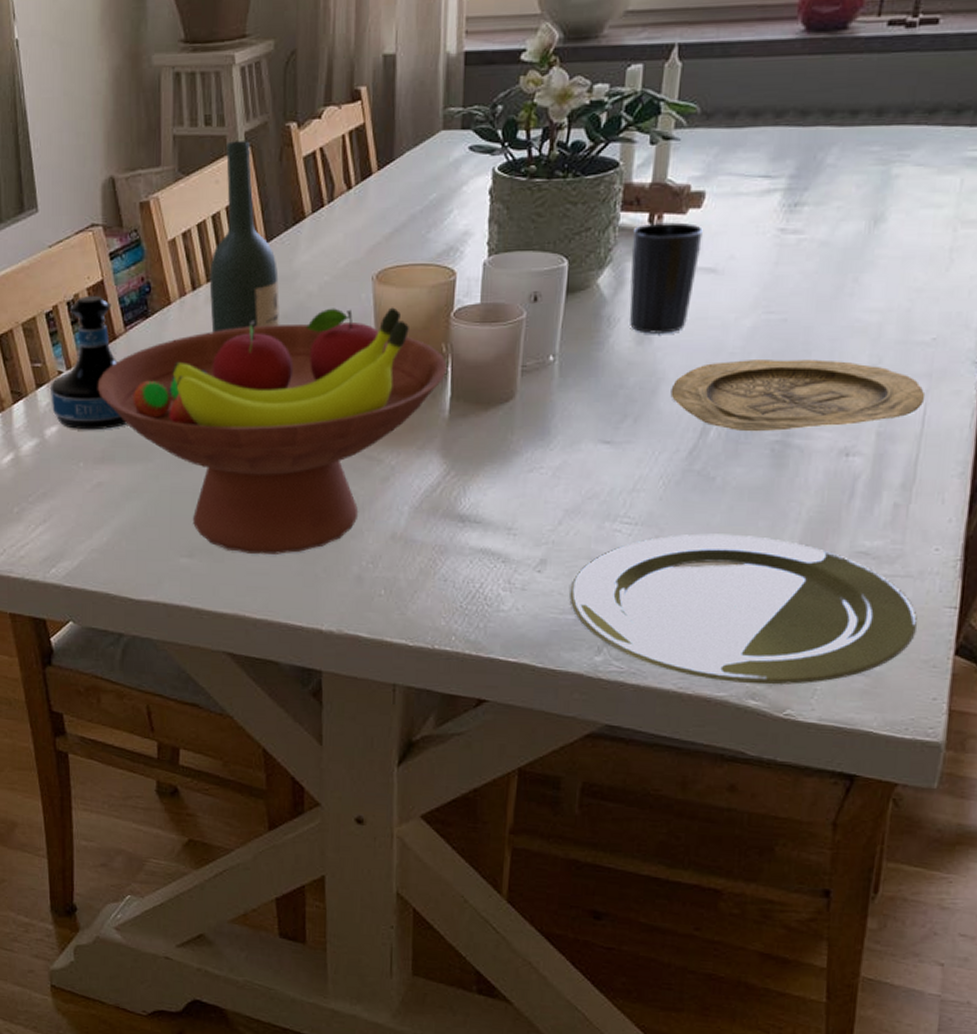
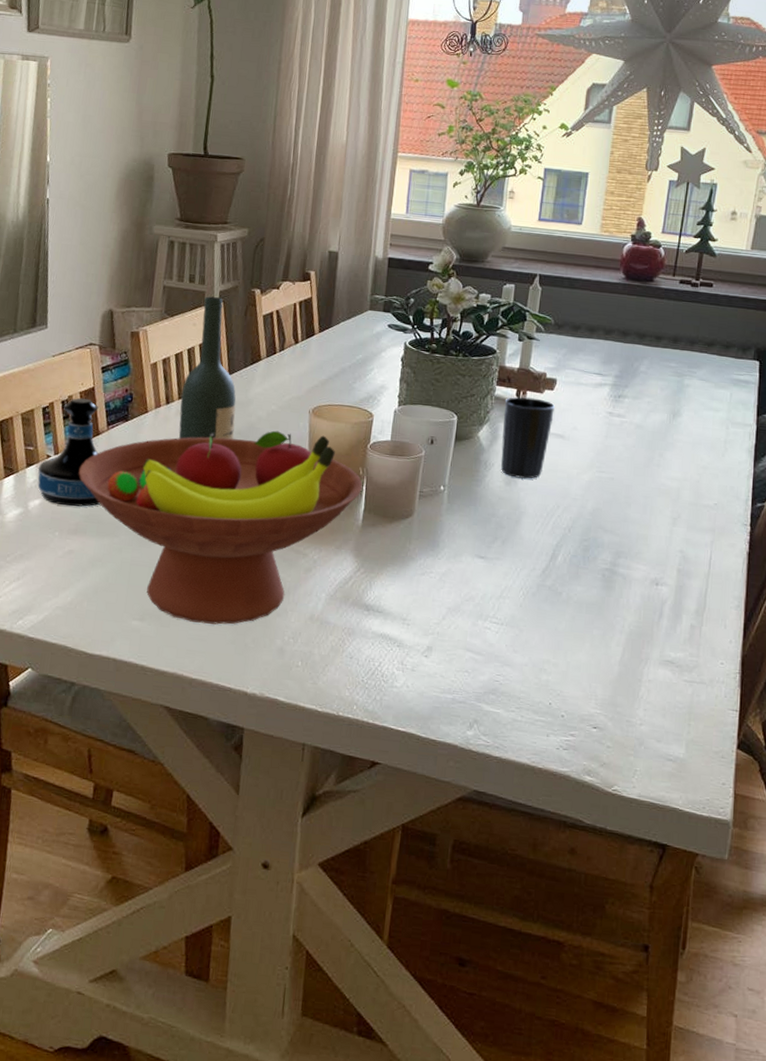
plate: present [570,533,917,685] -> none [449,635,709,765]
plate: present [670,359,926,431] -> none [530,504,711,562]

